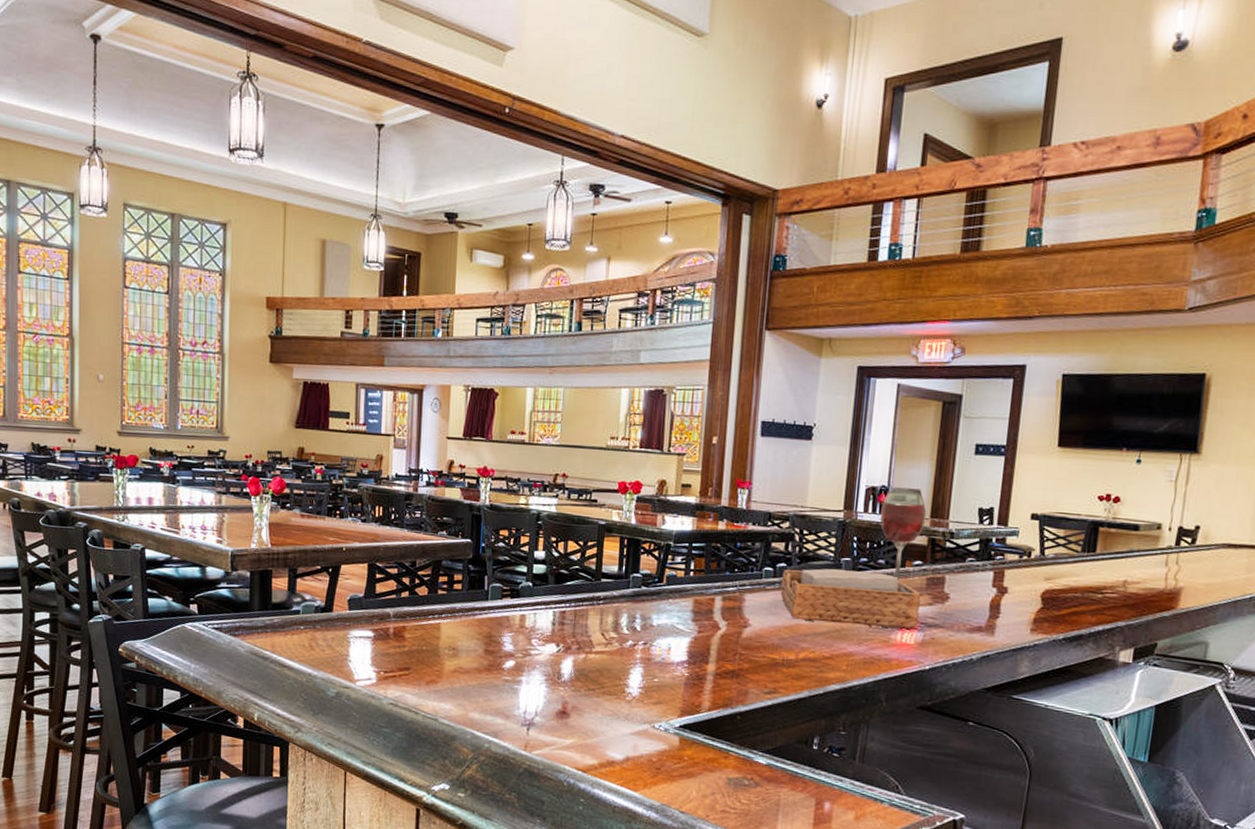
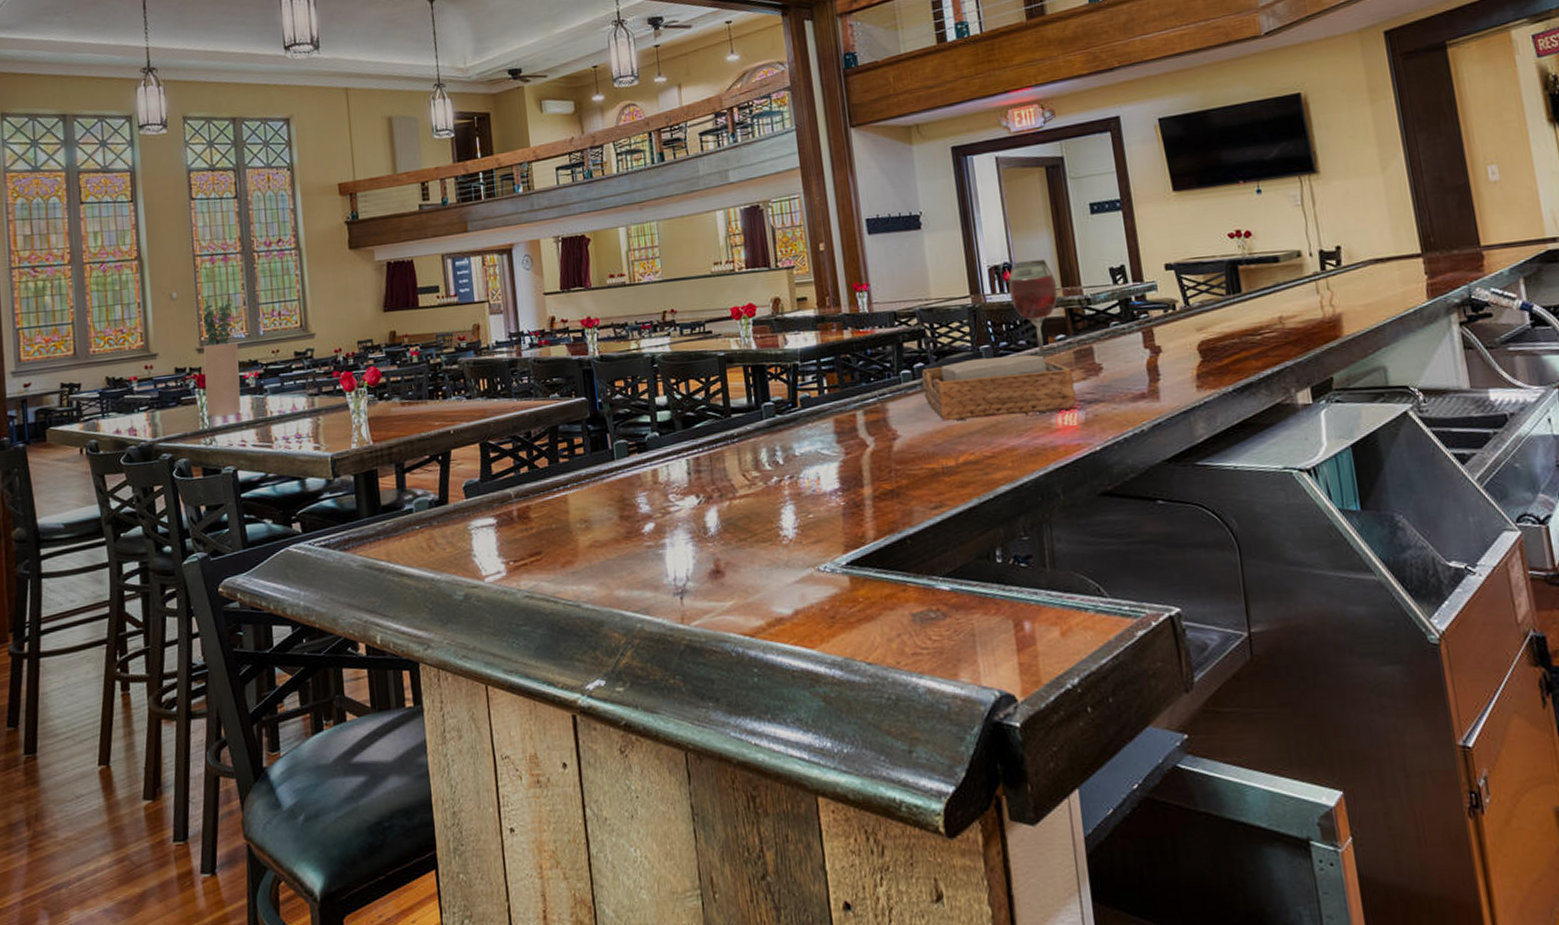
vase: none [122,385,157,499] -> present [203,293,241,418]

